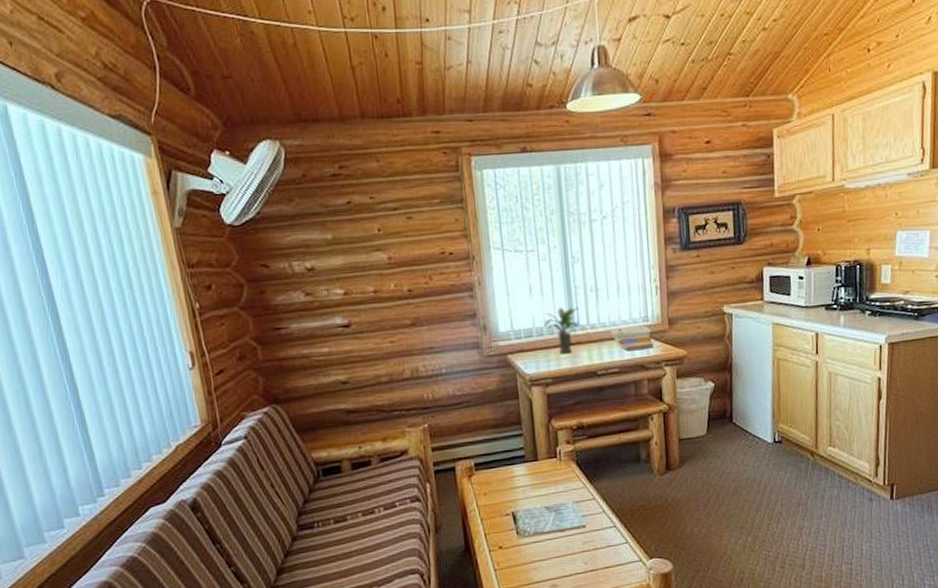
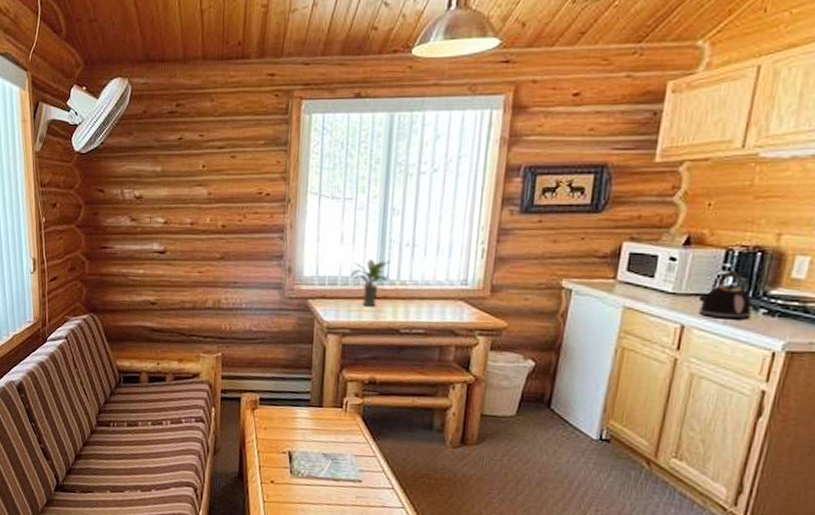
books: present [610,325,653,351] -> none [421,287,469,315]
kettle: none [826,283,861,324] -> present [699,271,752,320]

